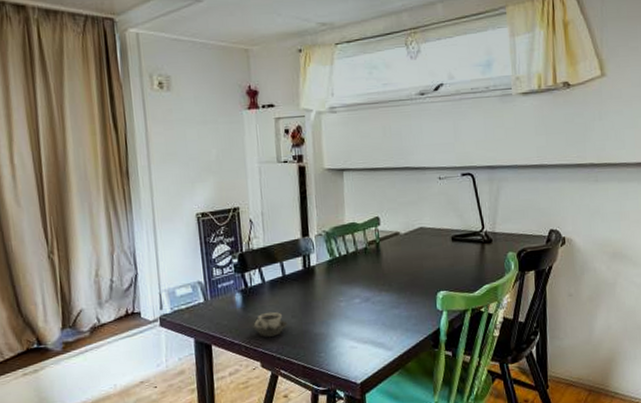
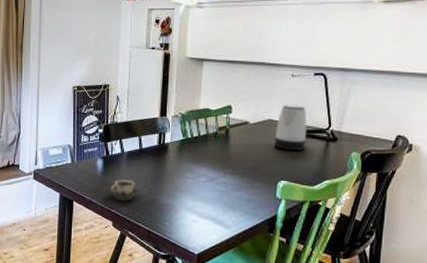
kettle: none [428,208,461,258] -> present [274,104,307,150]

